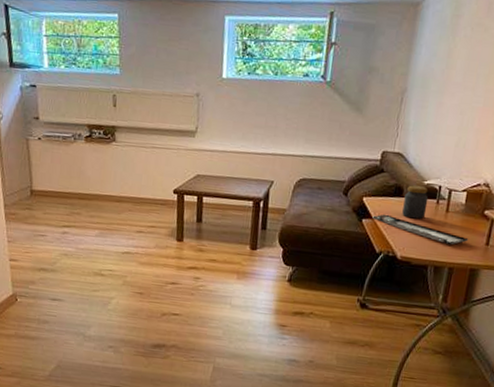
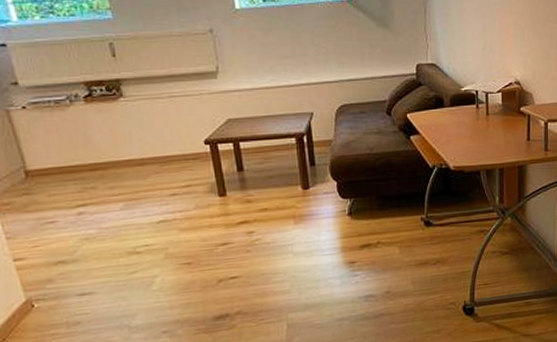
keyboard: present [371,214,469,245] -> none [418,127,511,147]
jar: present [402,185,429,219] -> none [446,94,469,127]

